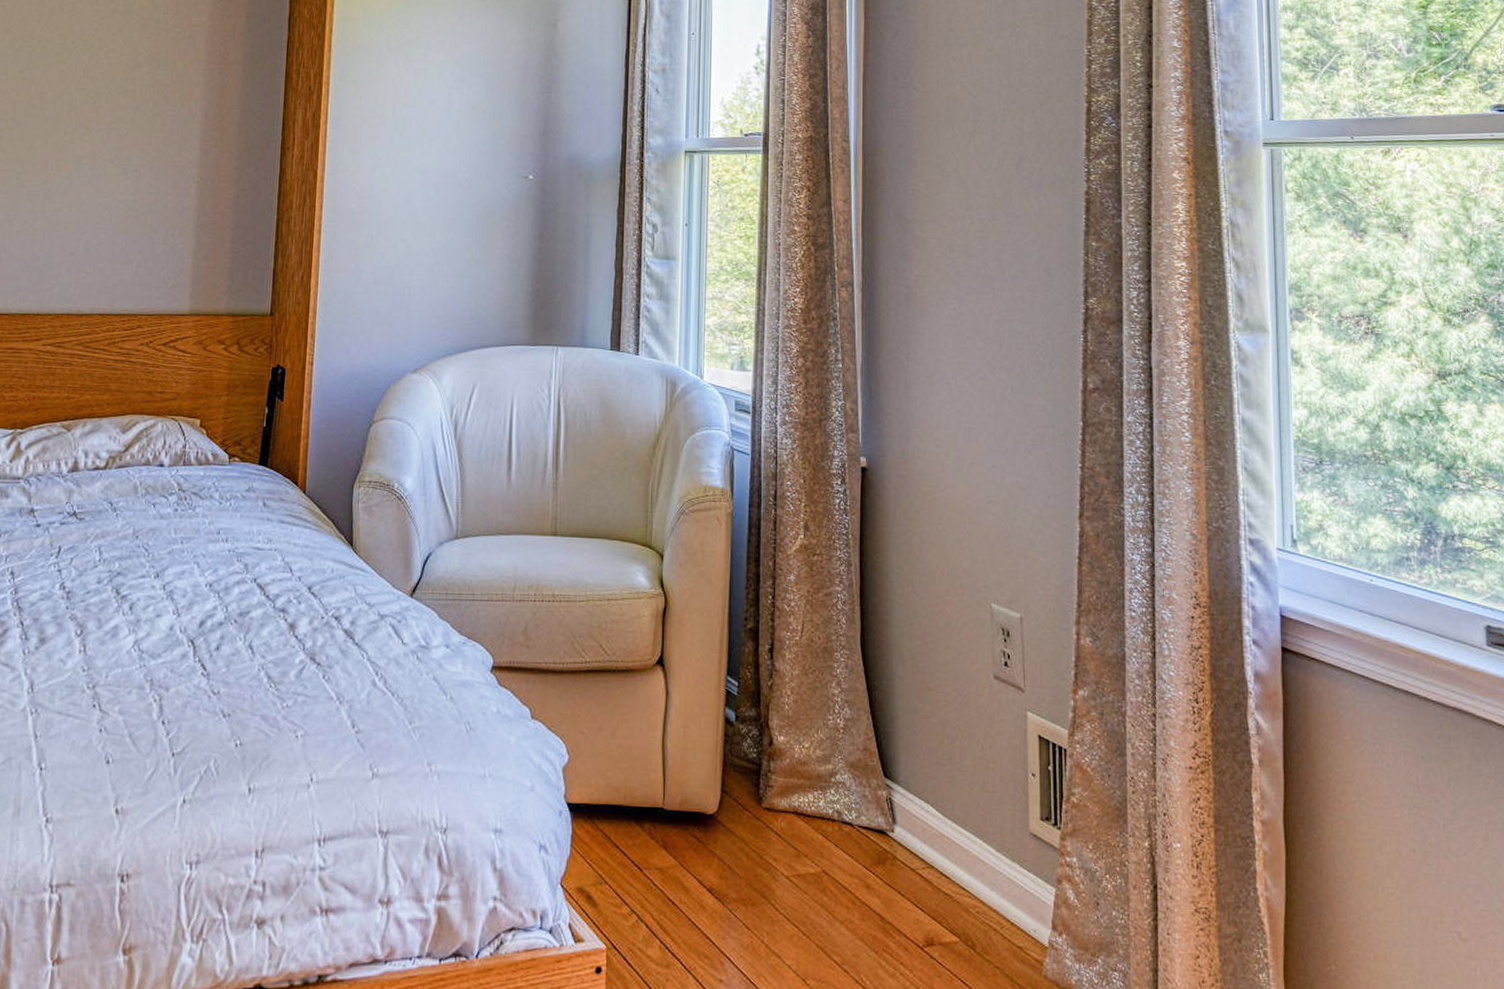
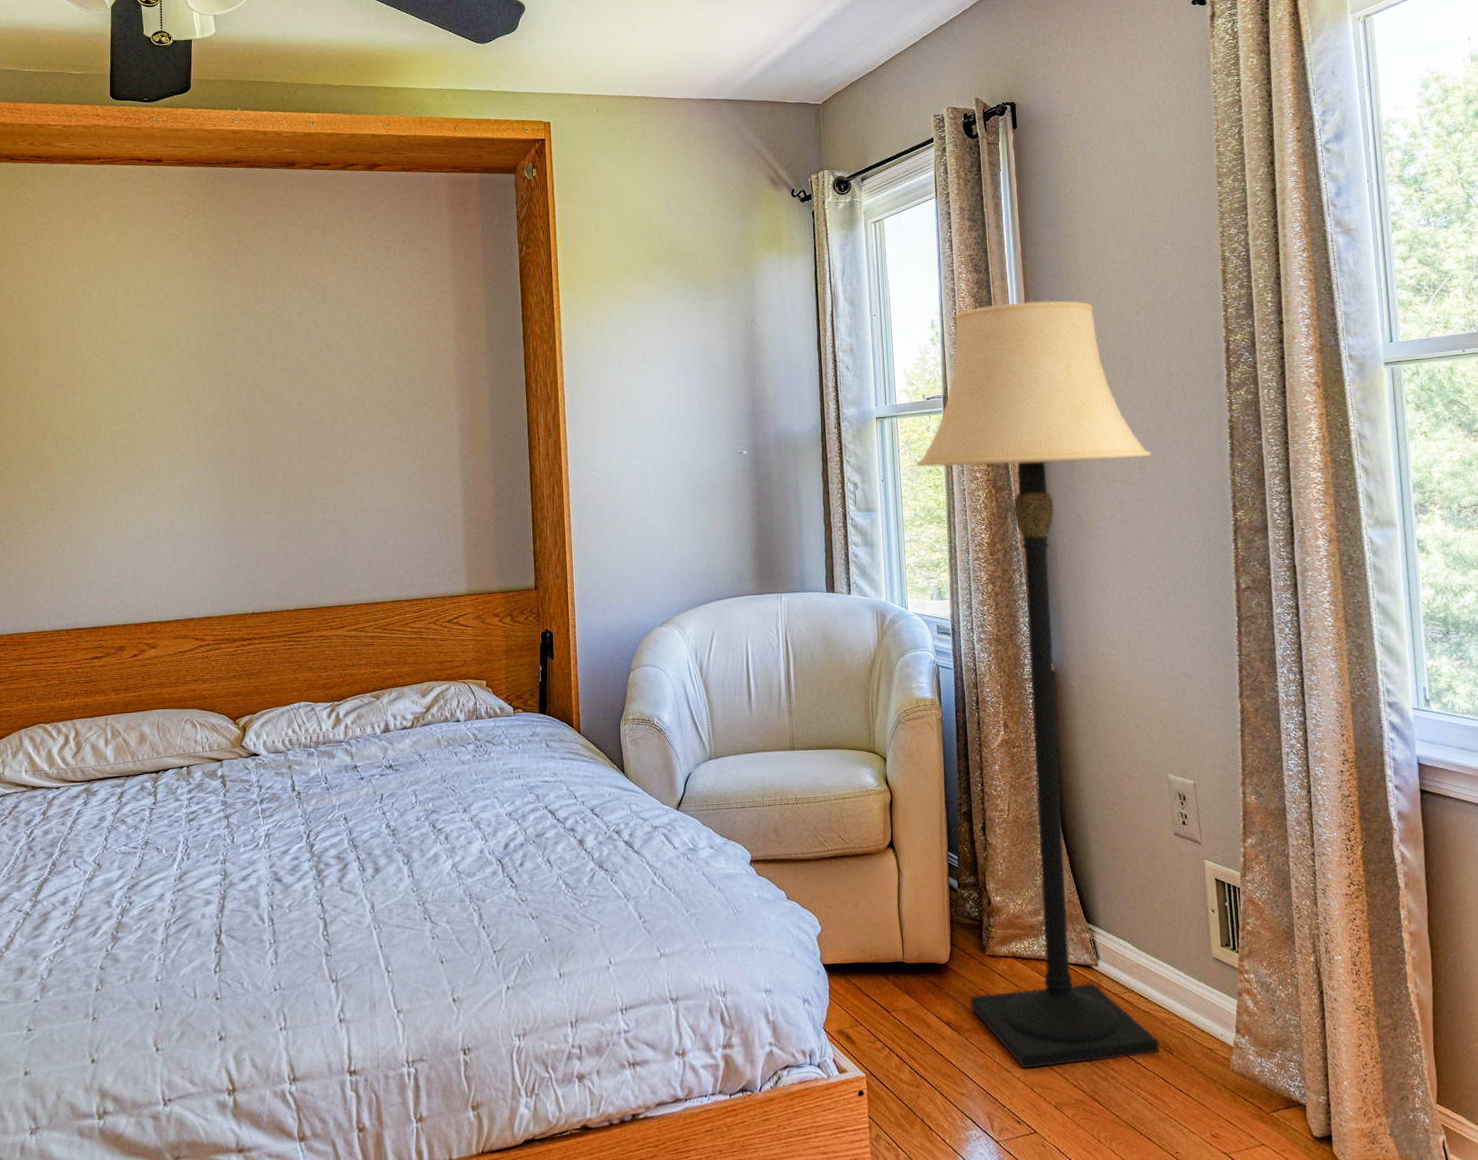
lamp: none [726,34,996,955] -> present [916,300,1160,1069]

